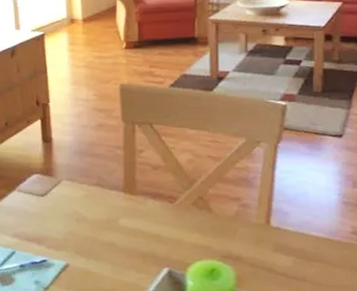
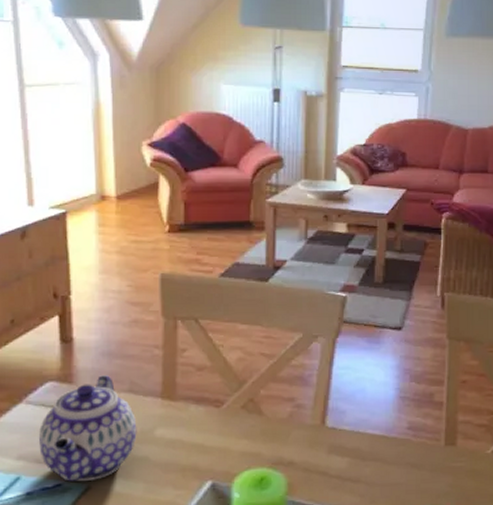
teapot: none [28,171,105,259] -> present [38,375,137,482]

